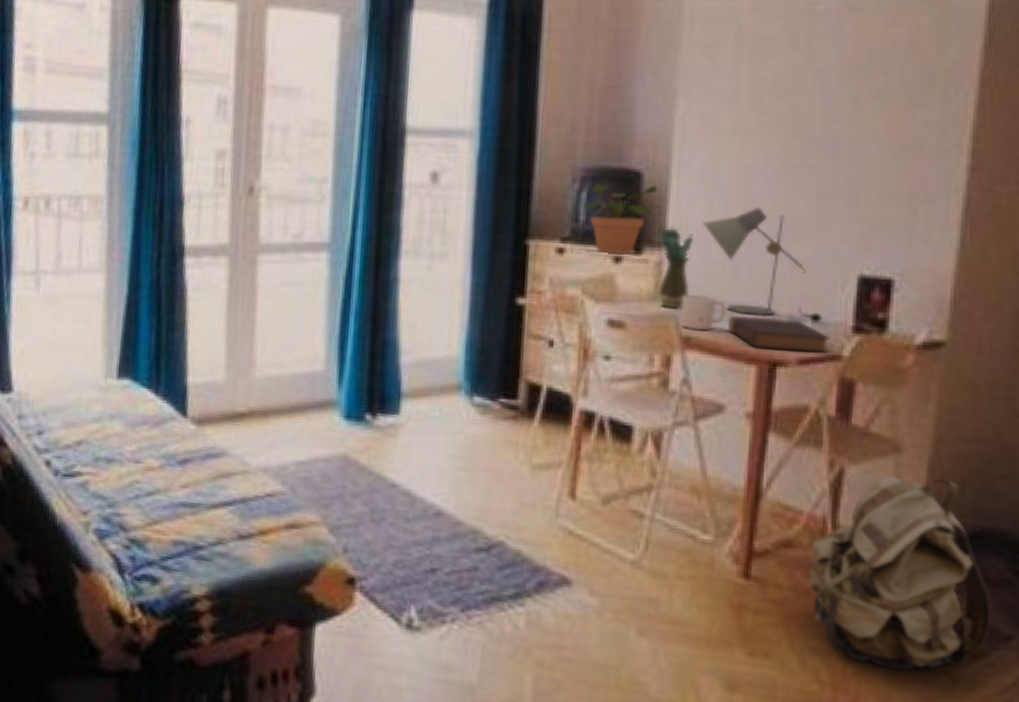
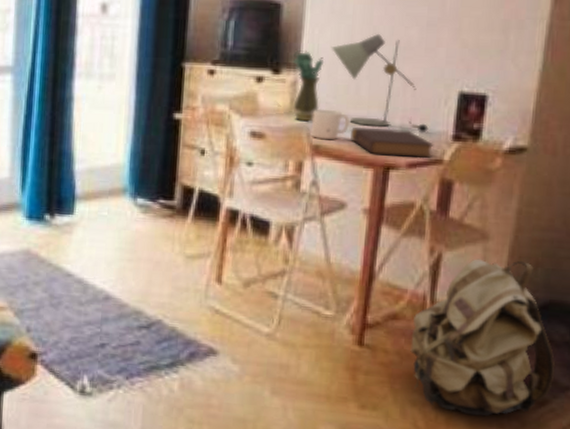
potted plant: present [585,184,664,255] -> none [233,14,299,75]

